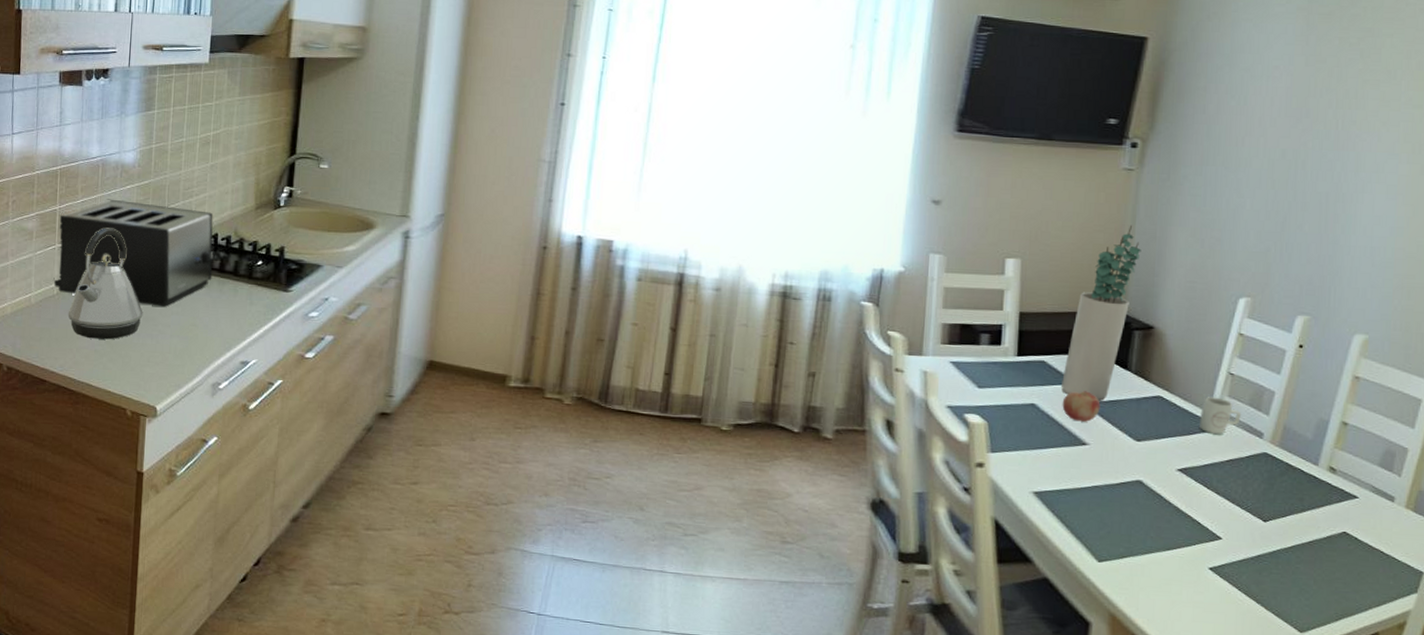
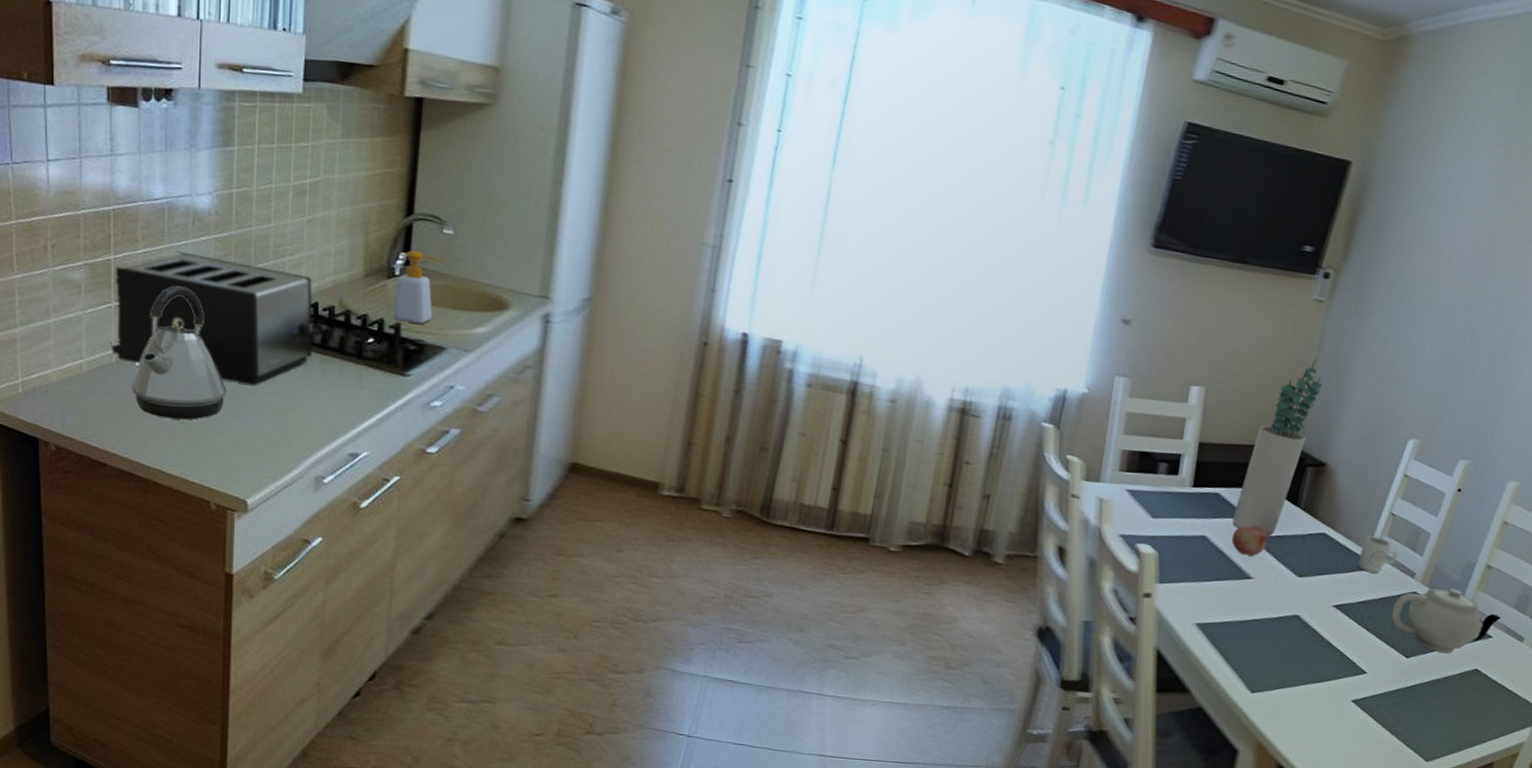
soap bottle: none [278,184,320,246] -> present [393,250,444,324]
teapot: none [1242,447,1365,515] -> present [1392,588,1501,653]

